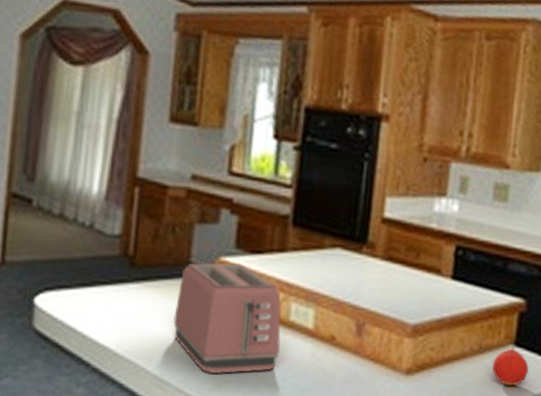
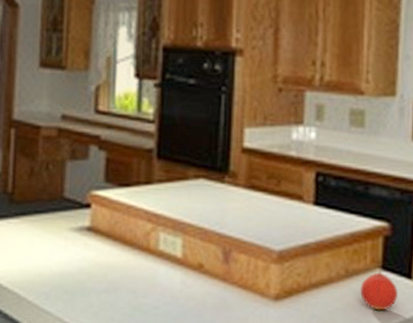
toaster: present [173,262,281,374] -> none [51,196,151,302]

